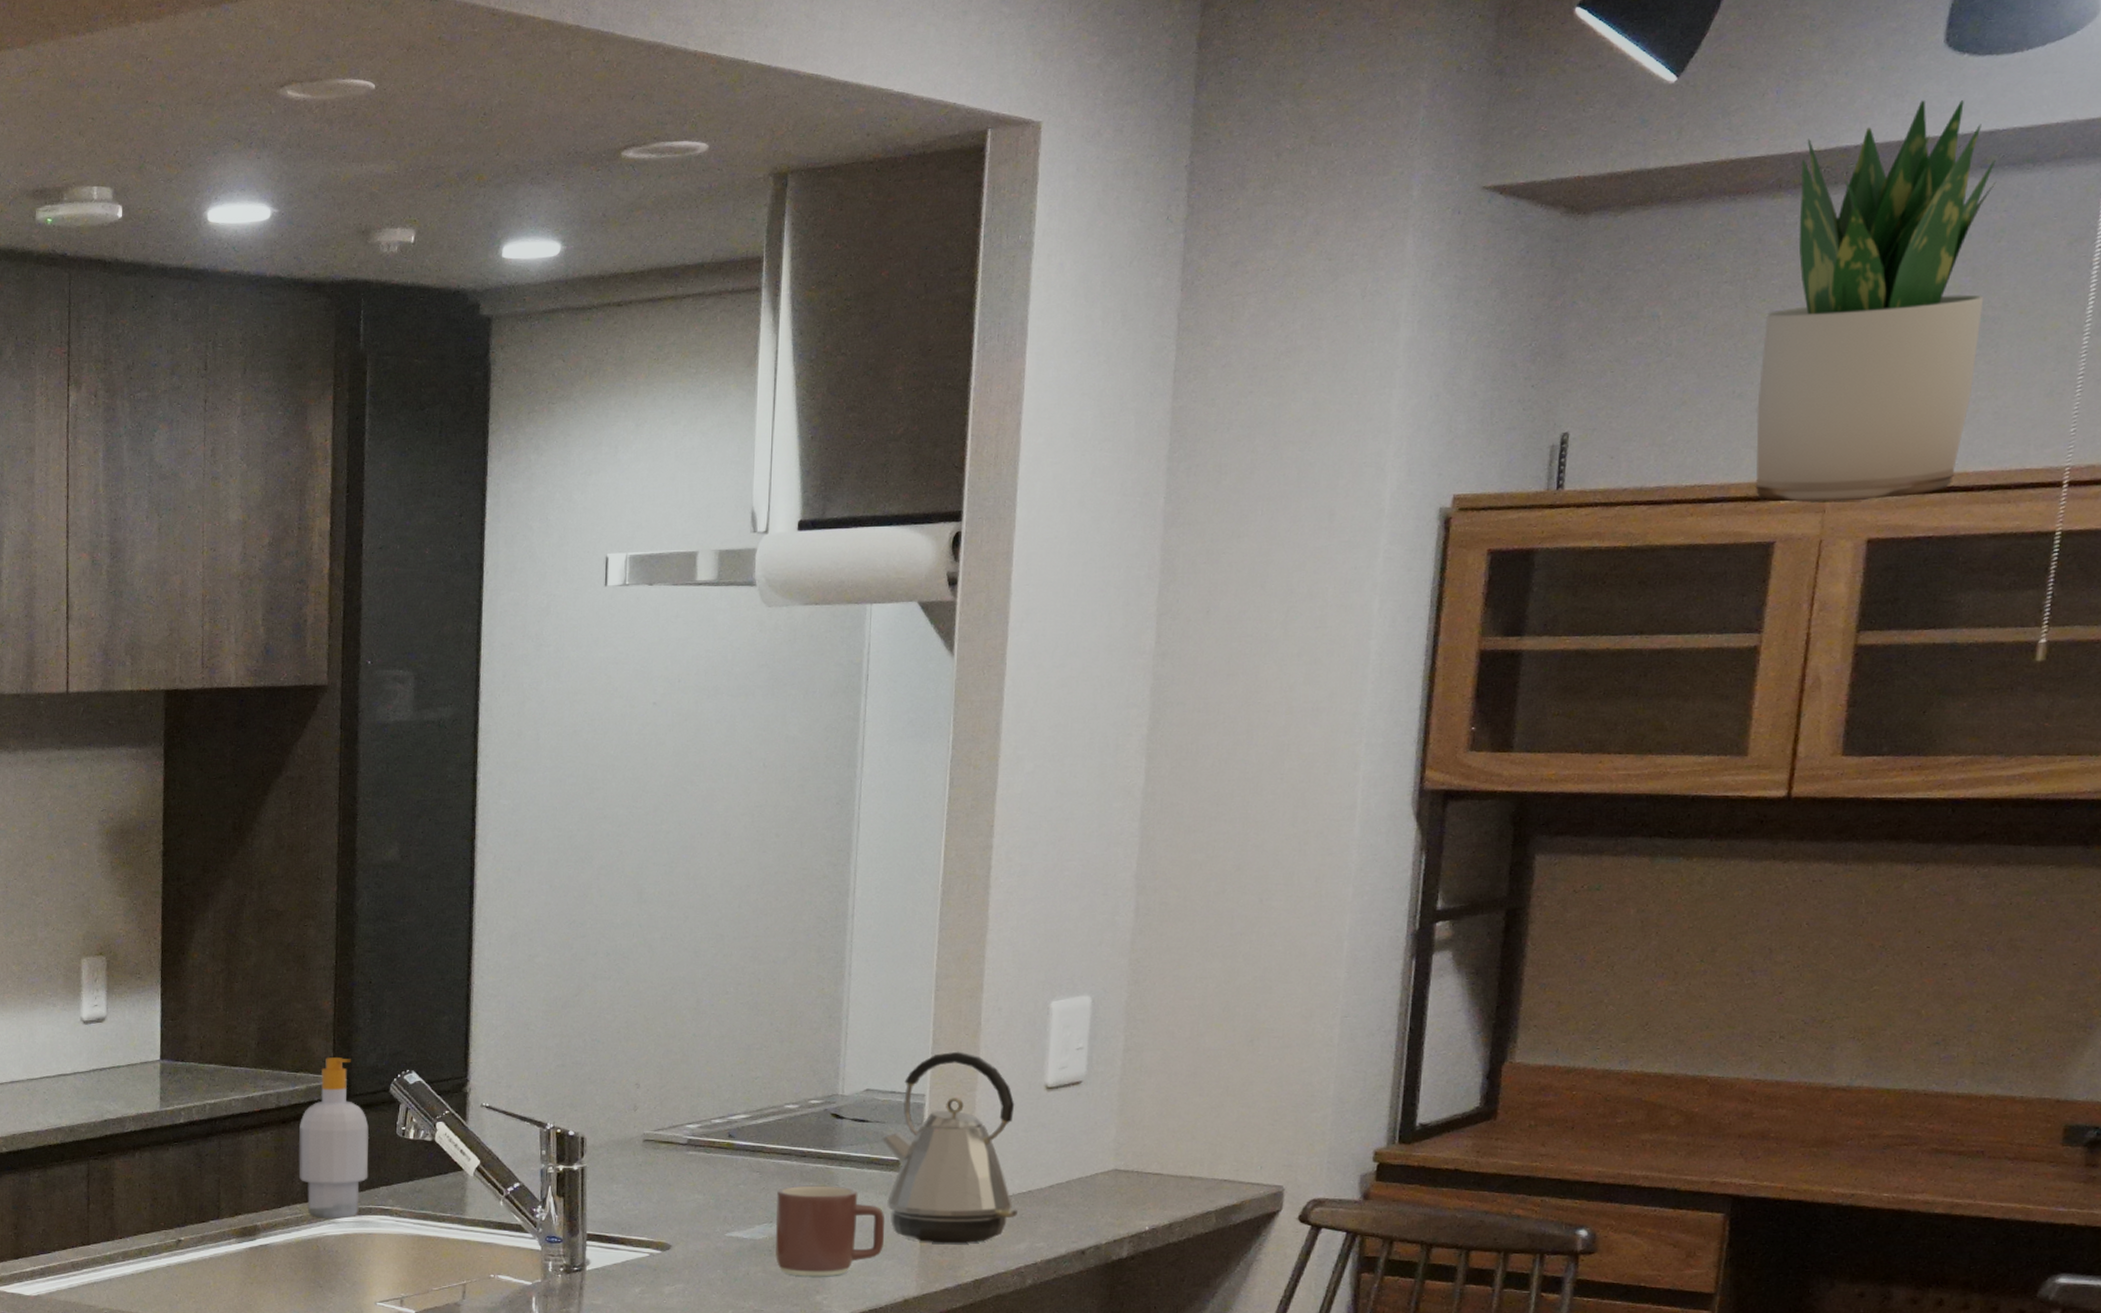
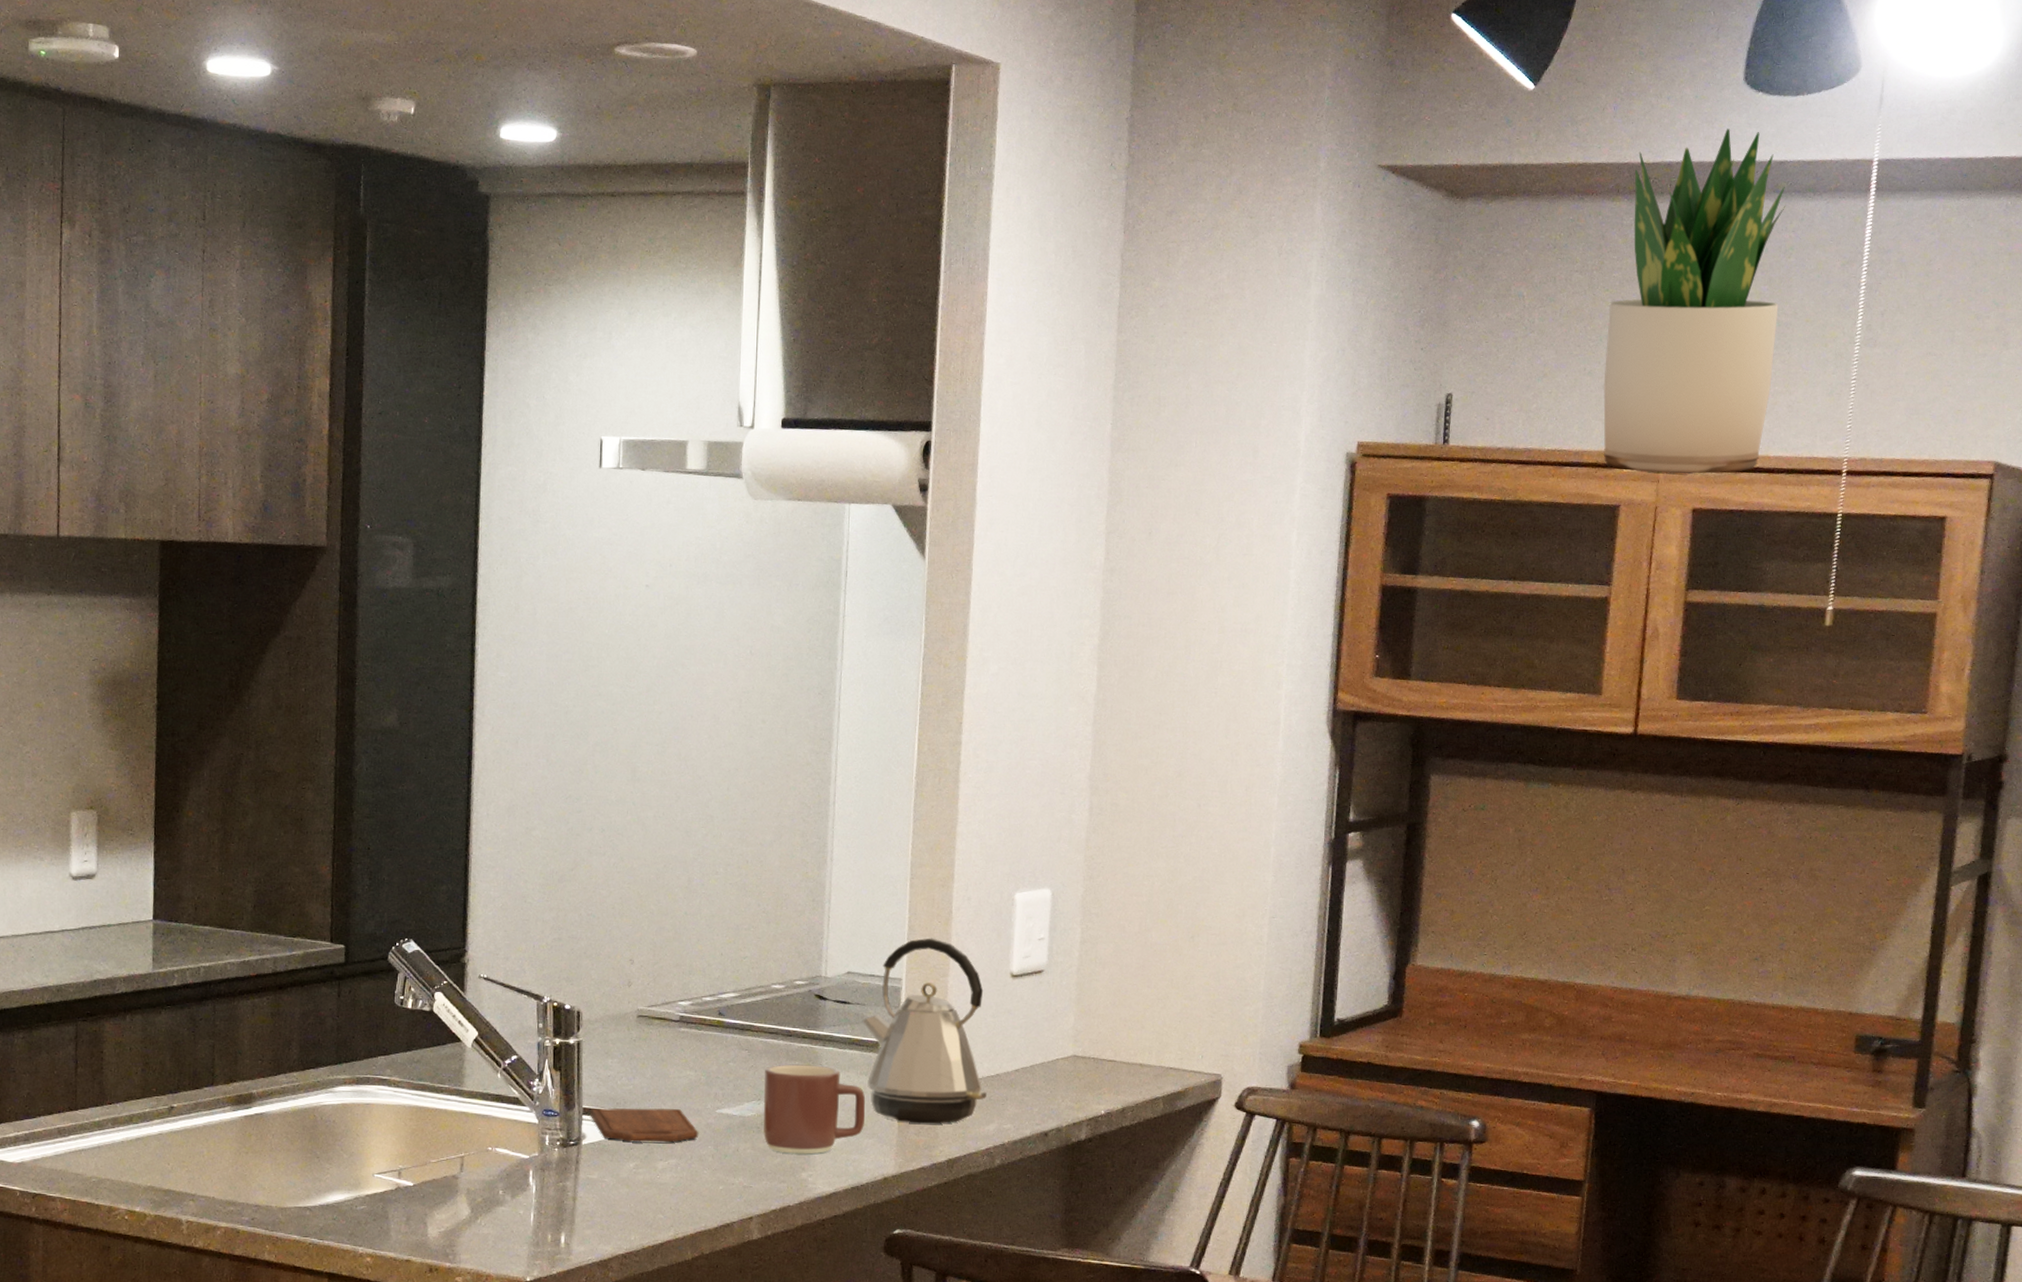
soap bottle: present [298,1057,369,1219] -> none [295,923,367,1088]
cutting board: none [594,1233,707,1267] -> present [589,1108,698,1143]

